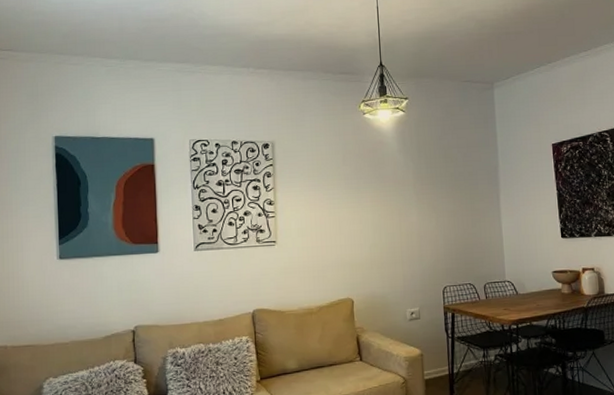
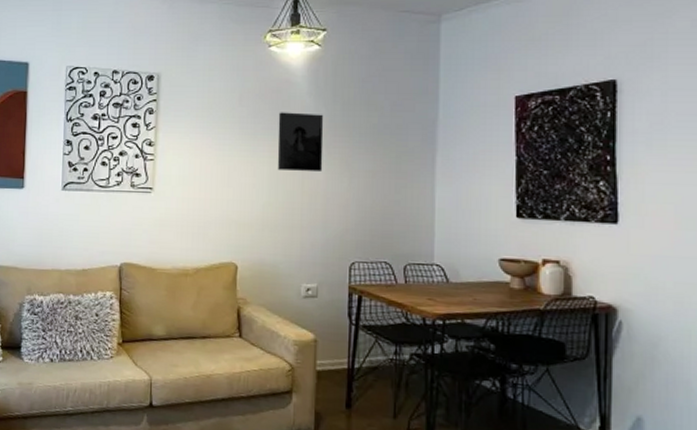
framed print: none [376,167,415,216] -> present [277,112,324,171]

